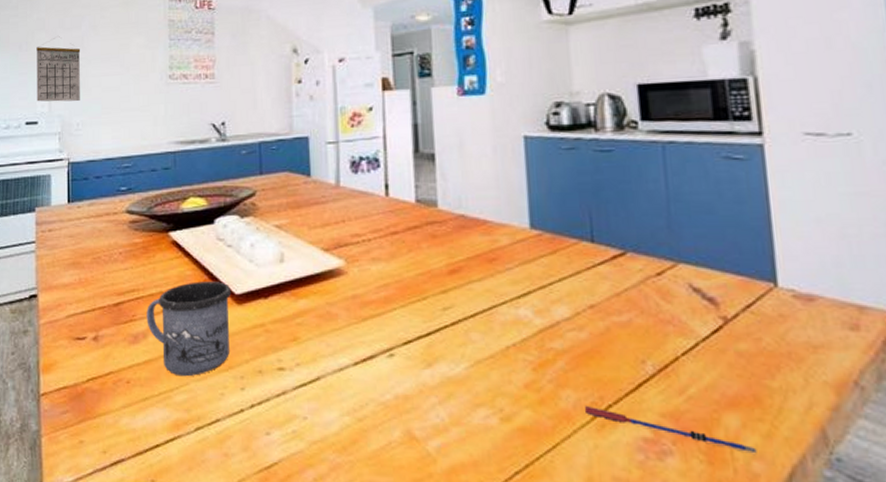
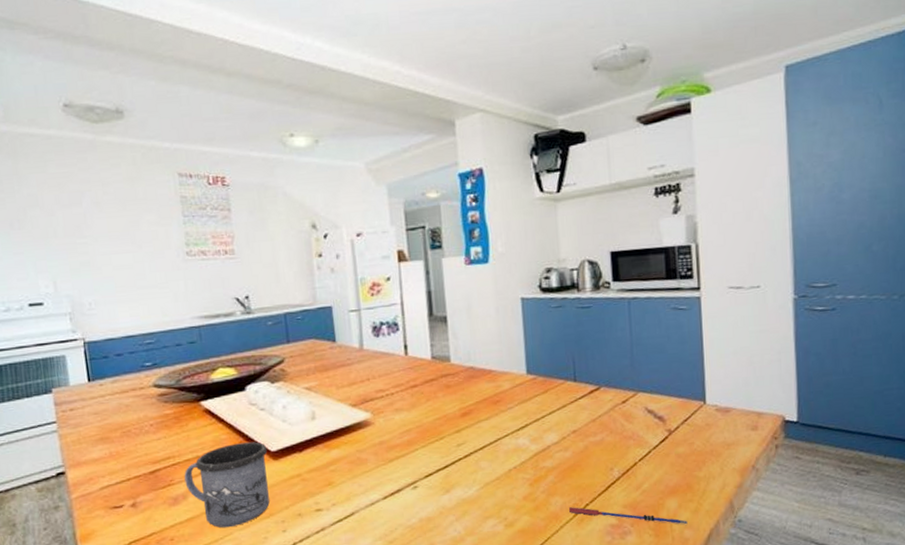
calendar: present [36,36,81,102] -> none [31,213,90,283]

